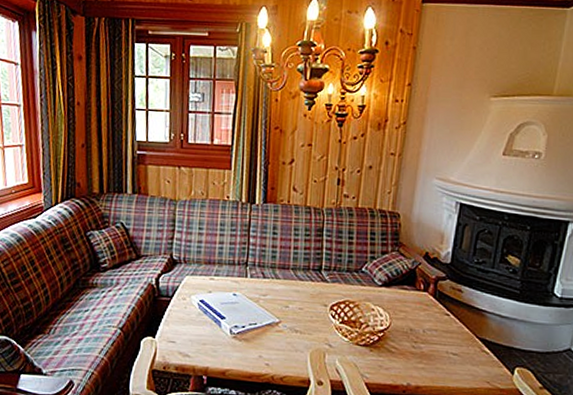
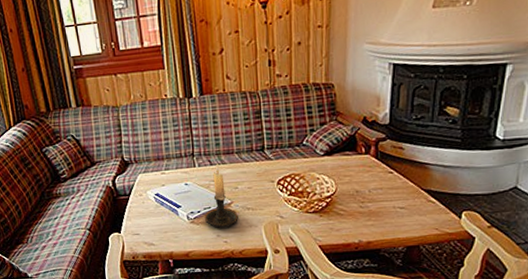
candle holder: none [248,277,285,349] -> present [204,163,238,228]

